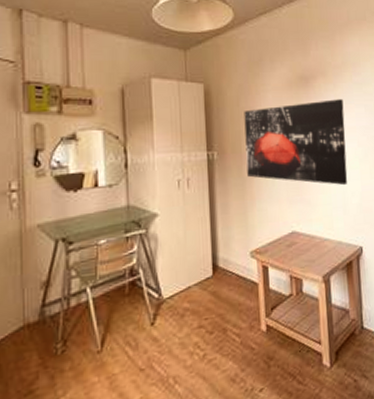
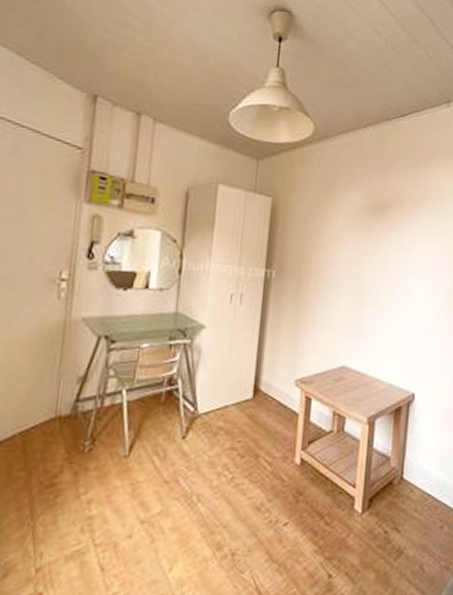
wall art: present [244,99,348,186] -> none [304,231,418,327]

